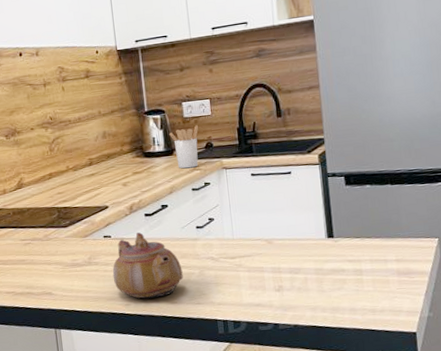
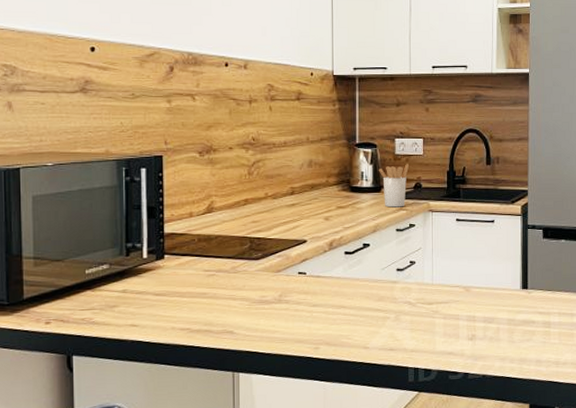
teapot: present [112,232,183,299] -> none [303,271,378,343]

